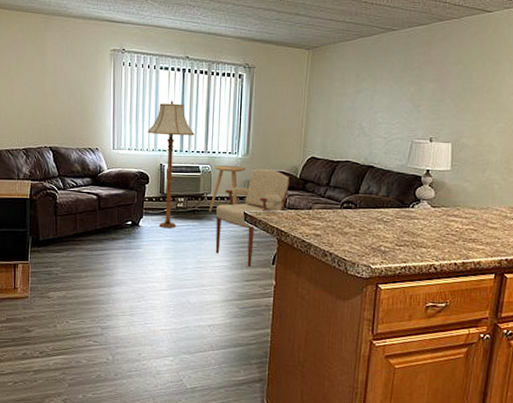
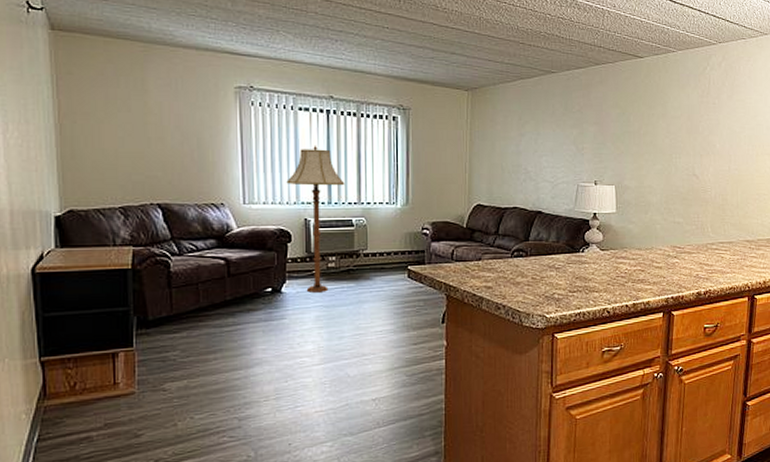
side table: present [209,165,246,213] -> none [367,217,406,271]
armchair: present [215,168,290,266] -> none [374,219,456,328]

